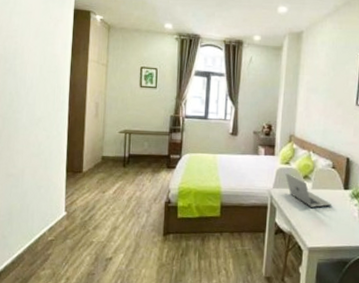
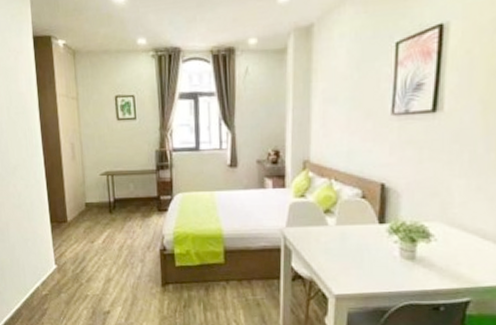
laptop: present [285,172,331,208] -> none [300,207,362,247]

